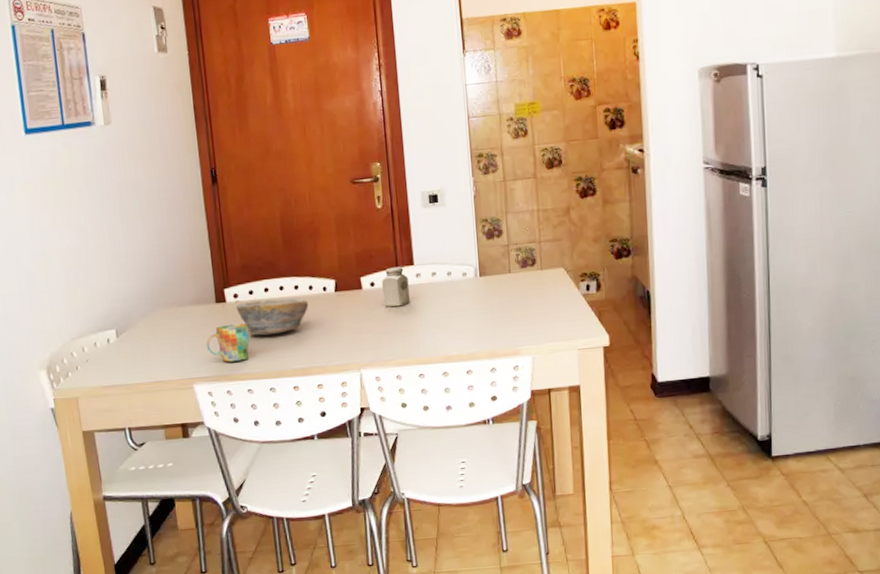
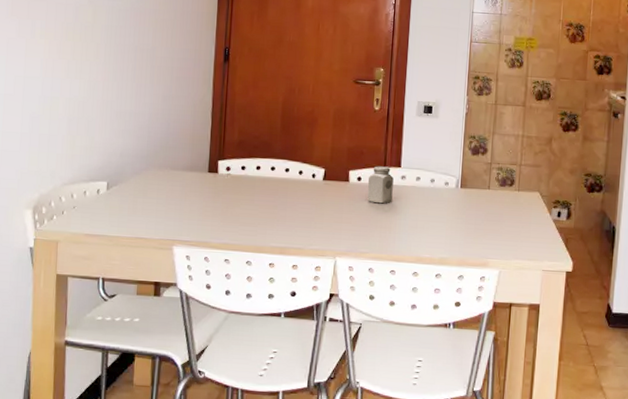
mug: present [206,323,249,362] -> none [192,194,235,231]
bowl: present [236,297,309,336] -> none [226,175,297,211]

